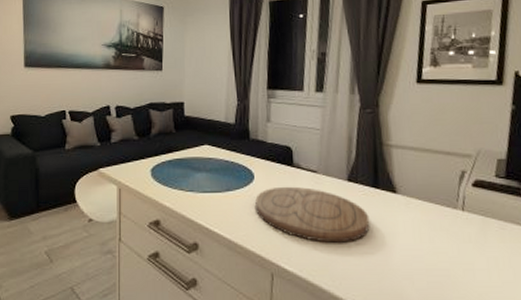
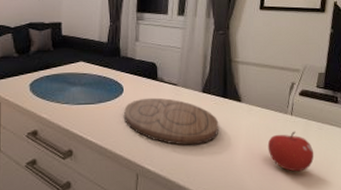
fruit: none [432,230,496,281] -> present [267,131,314,172]

